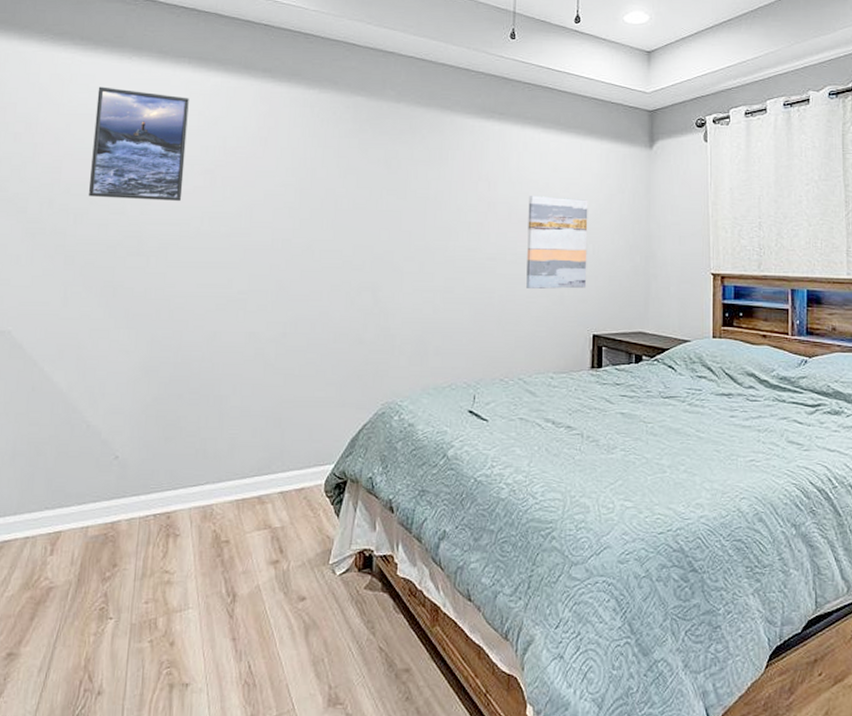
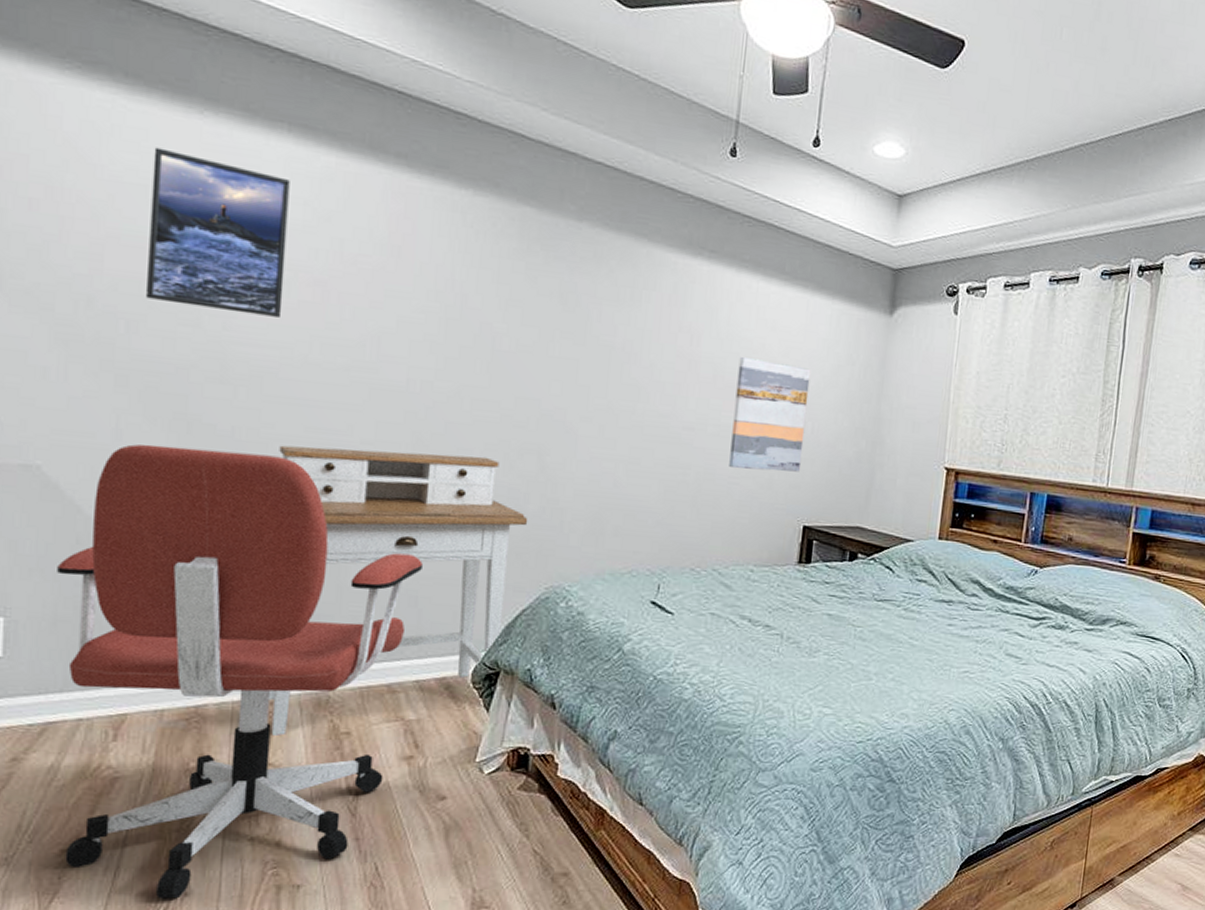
office chair: none [10,308,285,698] -> present [57,444,423,899]
desk: none [166,296,366,546] -> present [267,445,528,736]

